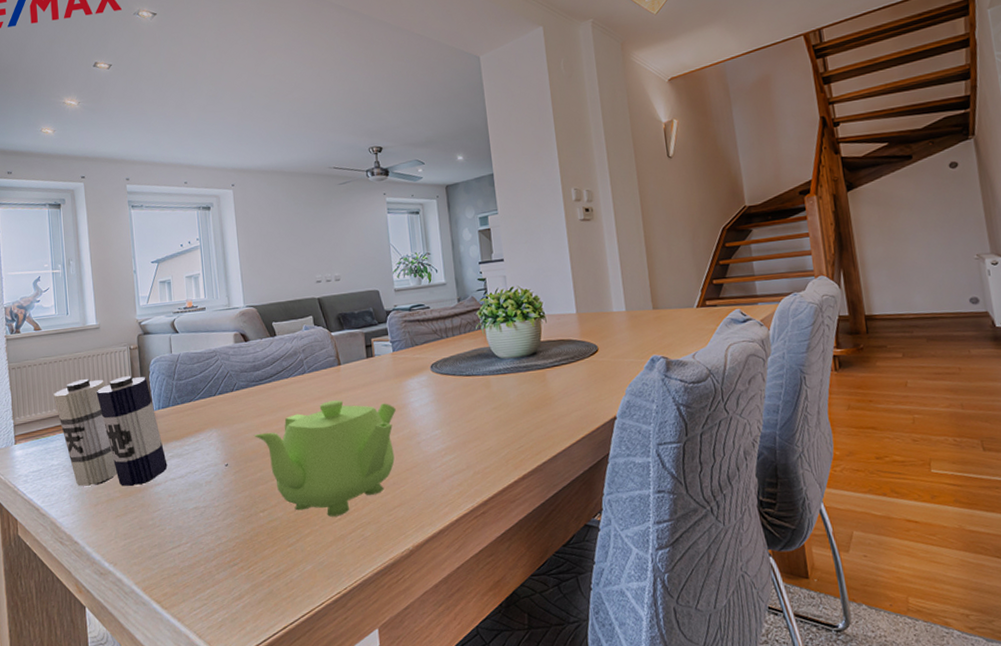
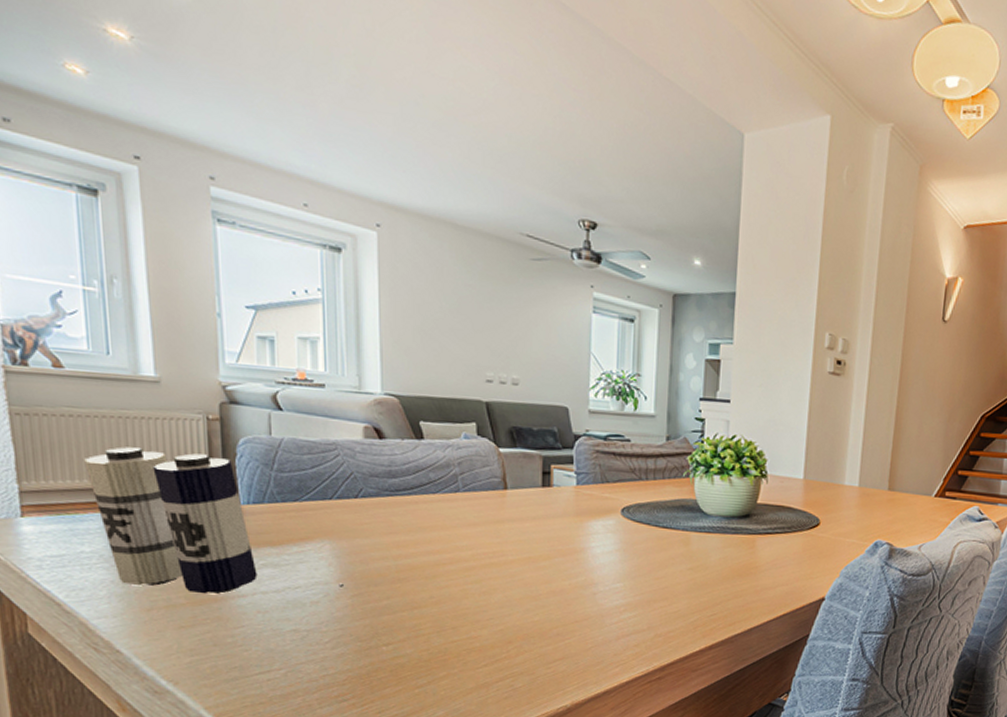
teapot: present [254,400,396,517] -> none [382,529,571,662]

